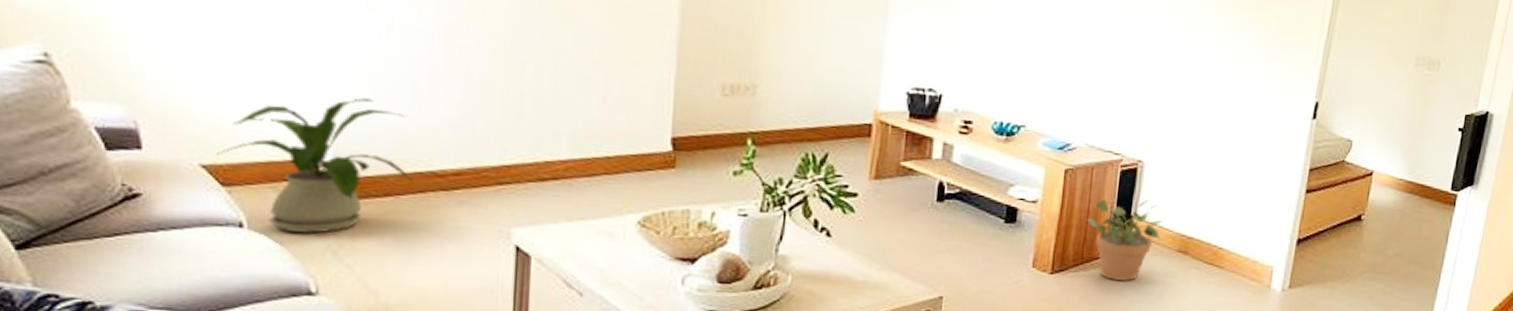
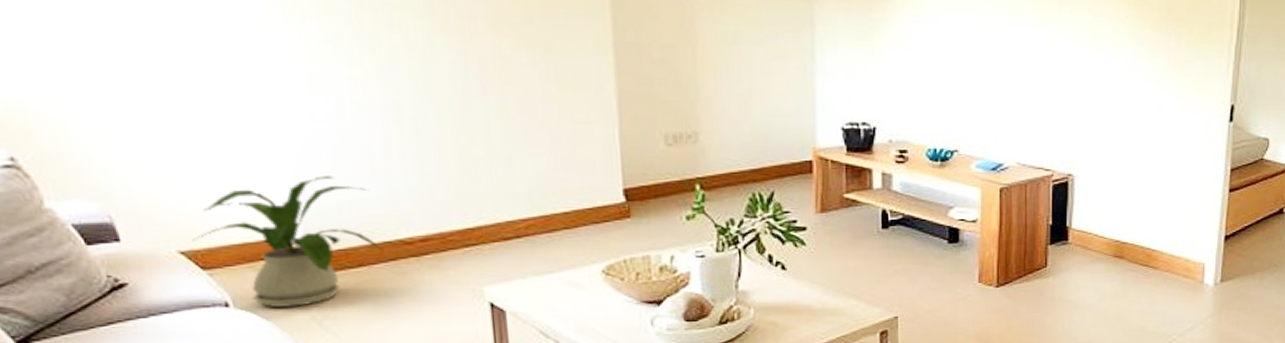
potted plant: present [1087,198,1164,281] -> none [1025,210,1098,288]

